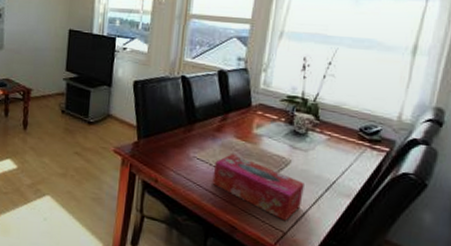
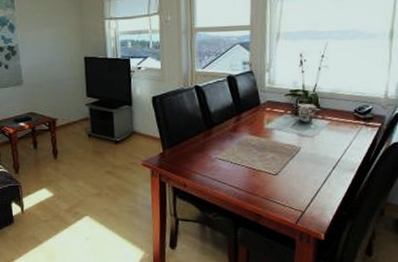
tissue box: present [212,154,304,221] -> none [234,150,315,202]

